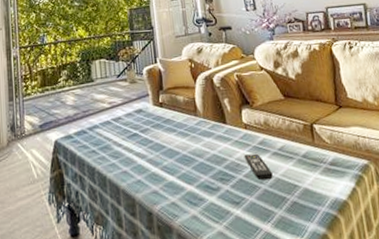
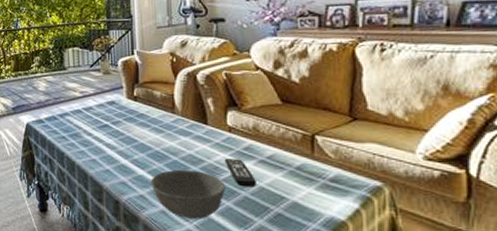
bowl: none [180,170,248,220] -> present [150,169,225,219]

